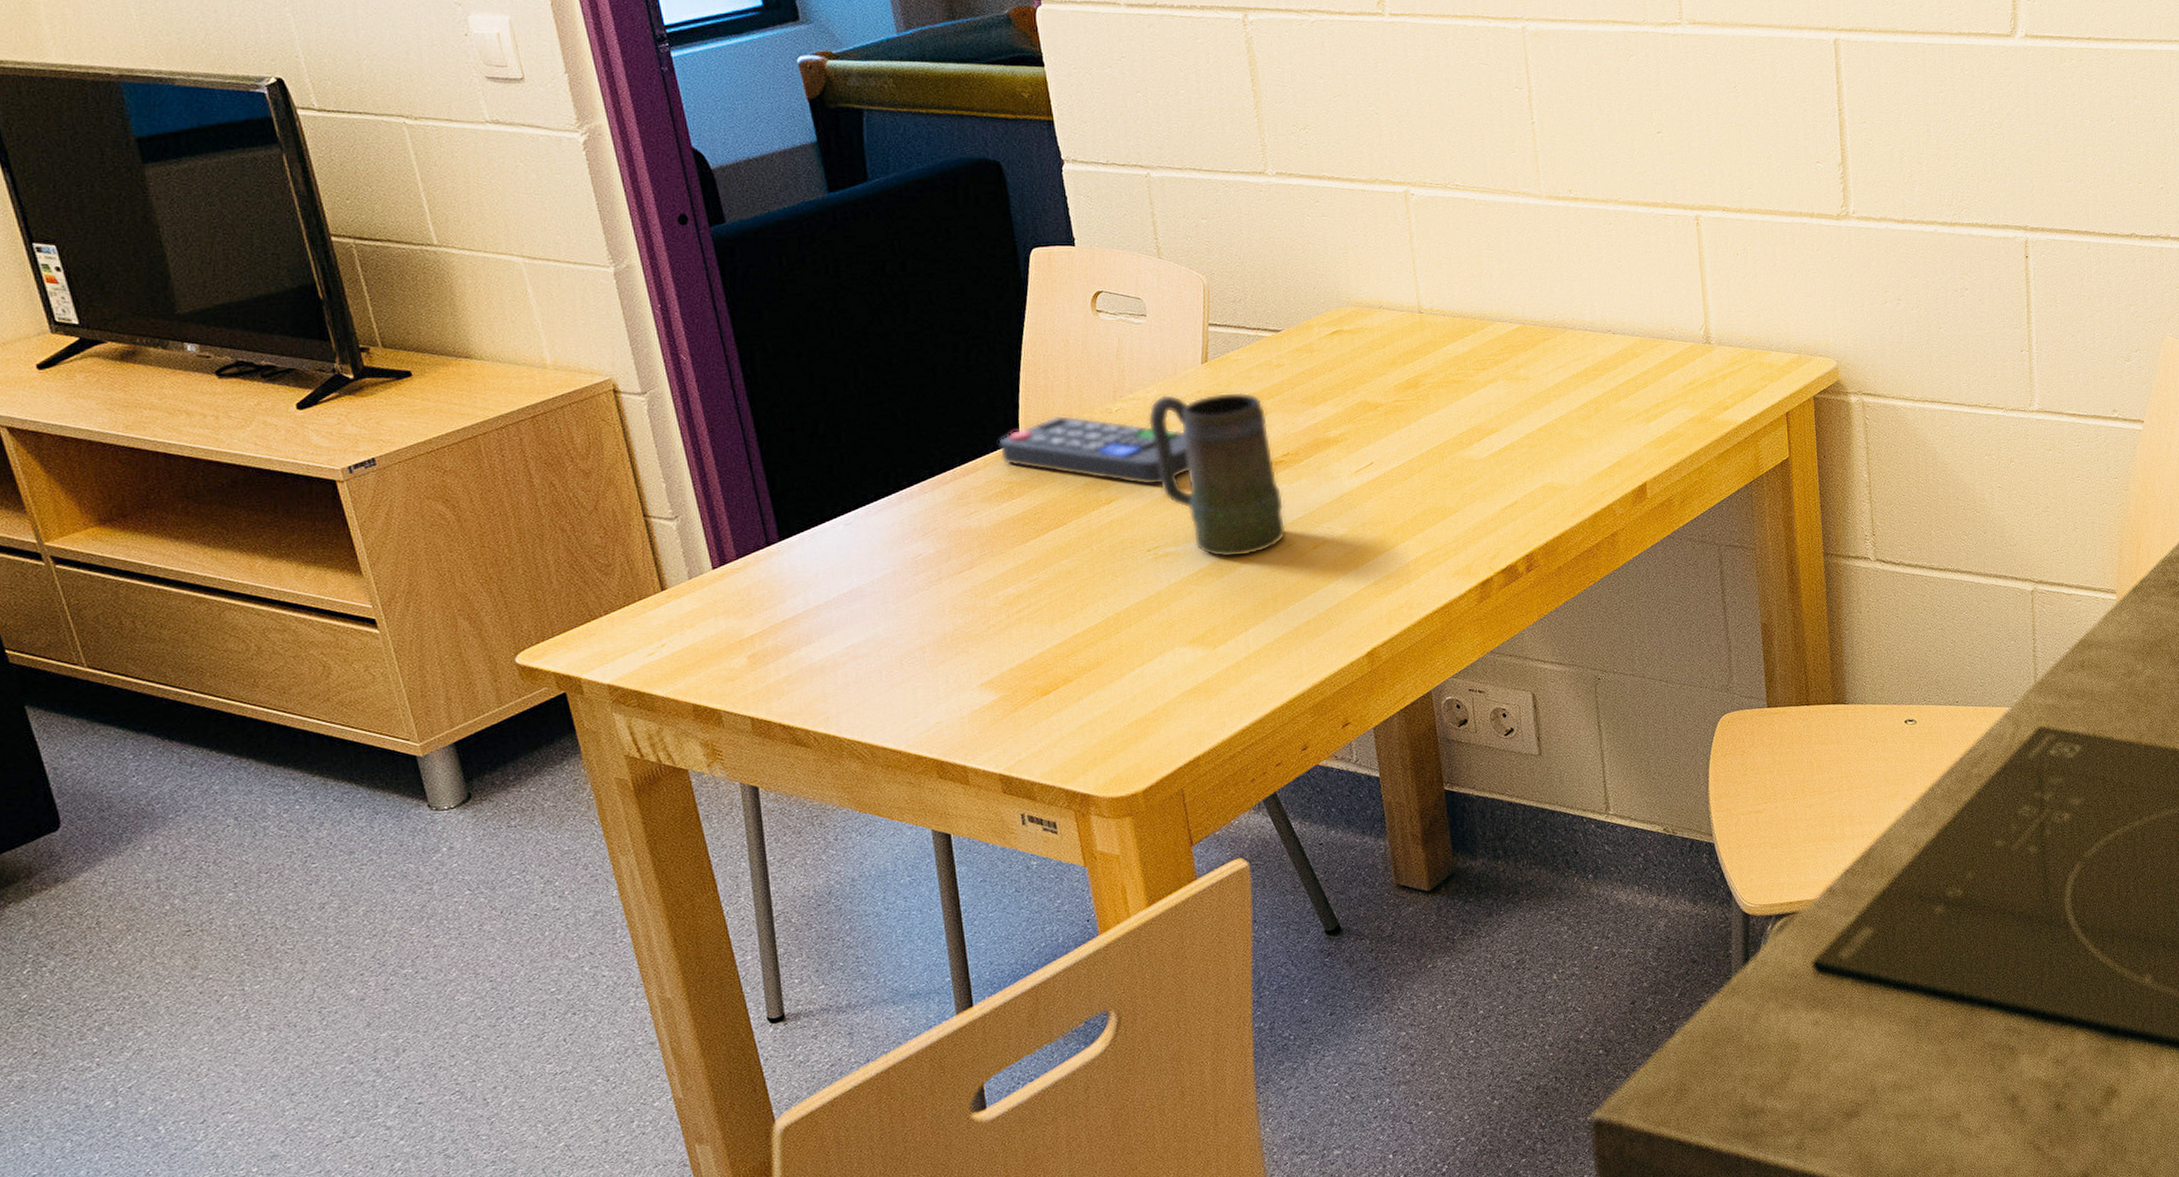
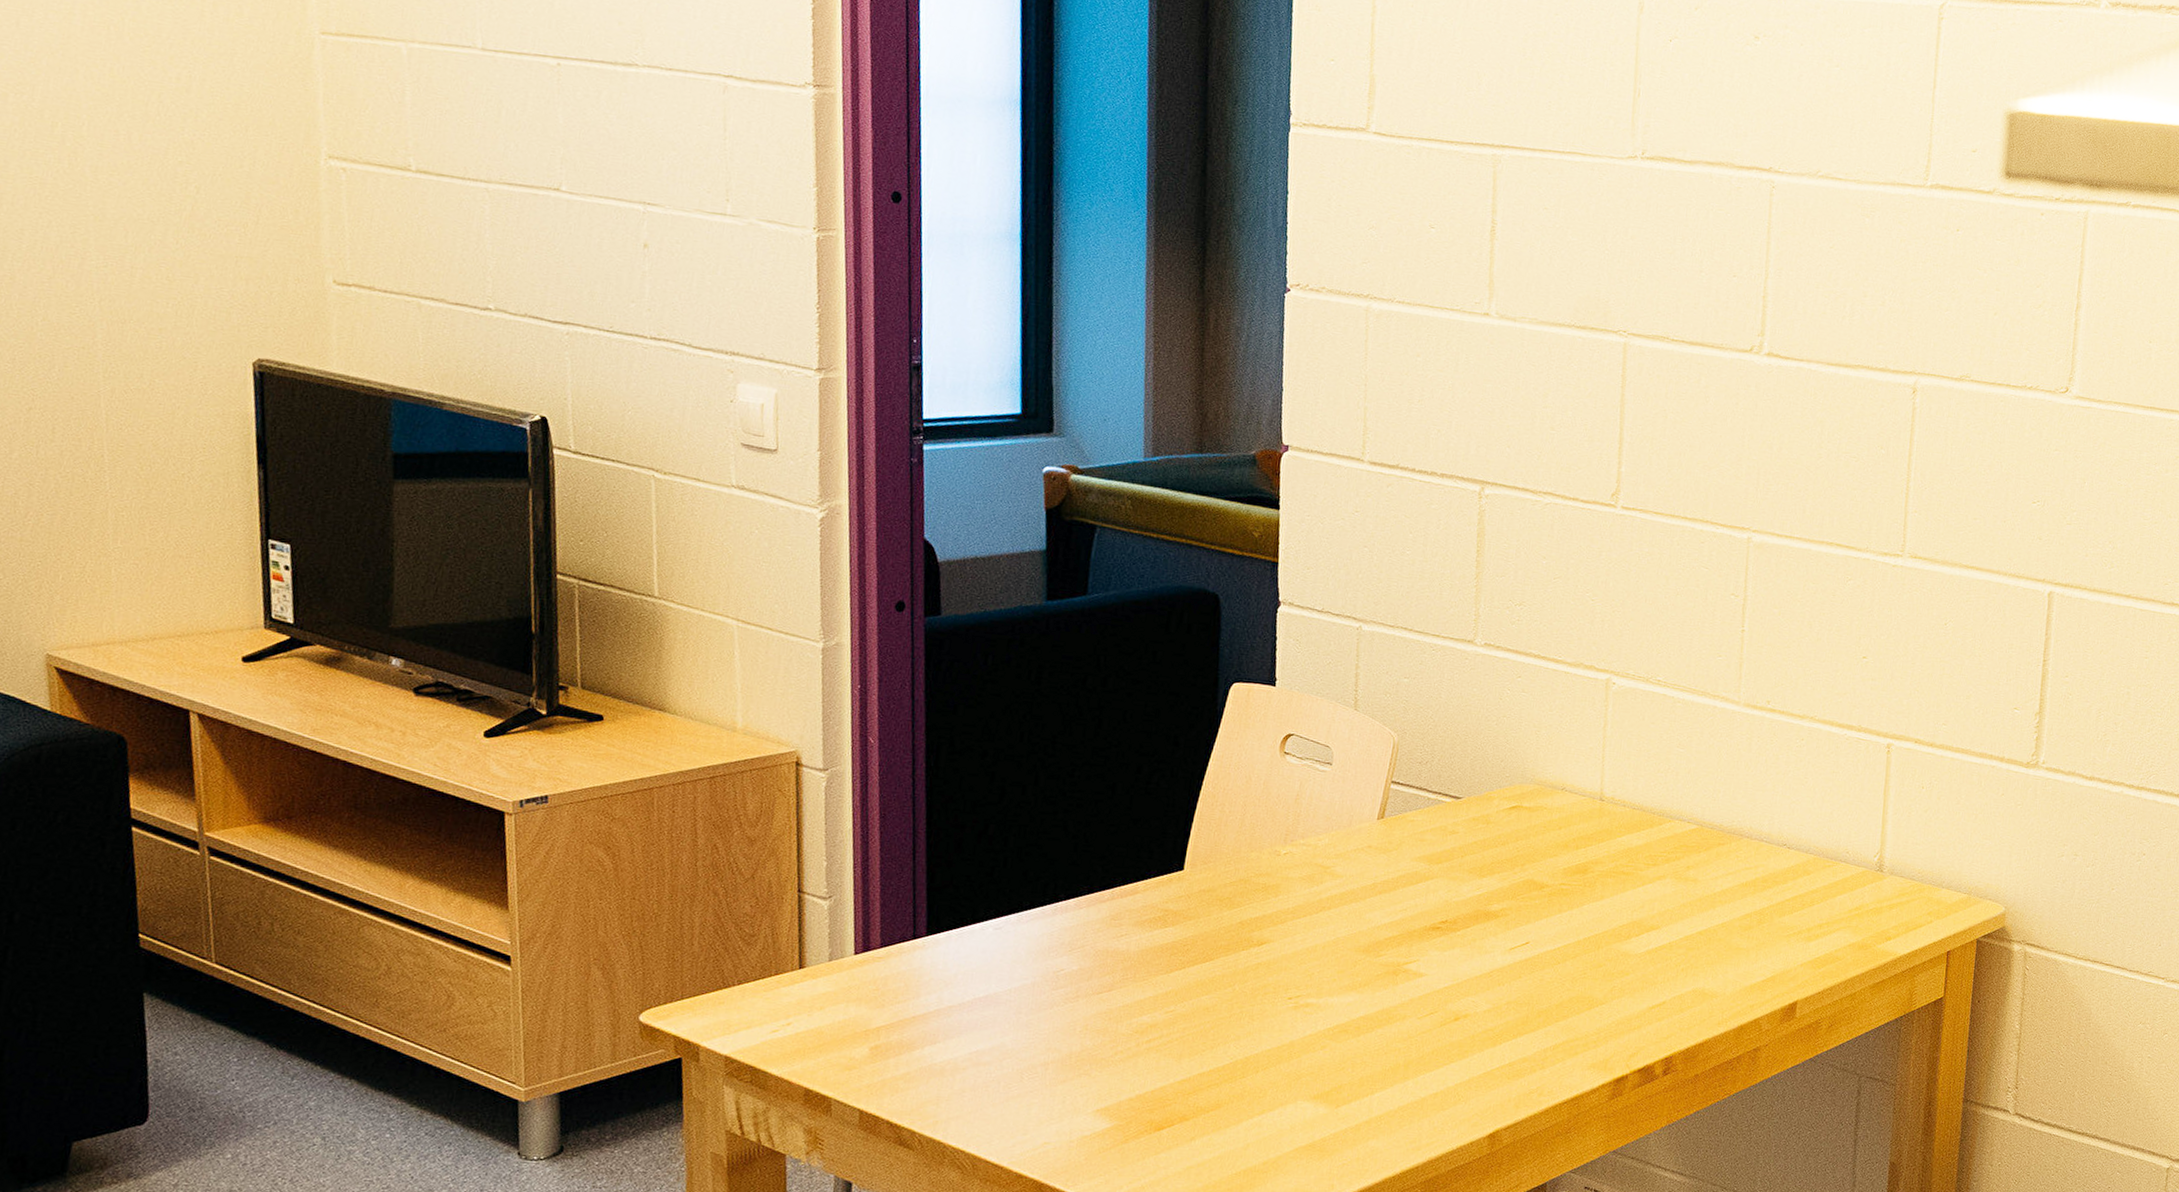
remote control: present [999,415,1190,486] -> none [1161,850,1349,934]
mug: present [1147,391,1286,558] -> none [1313,844,1434,1019]

